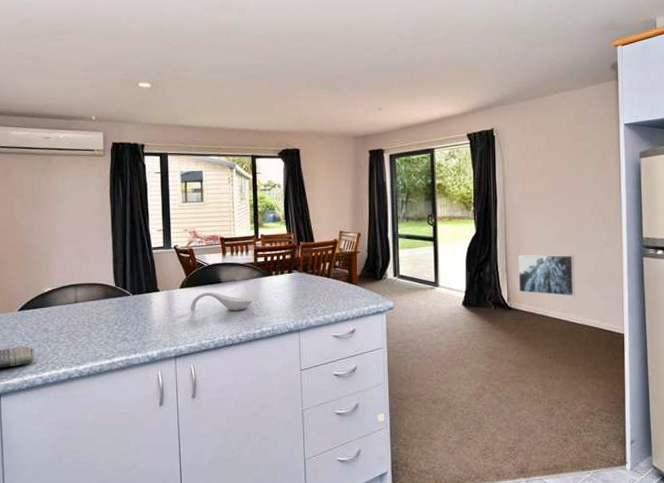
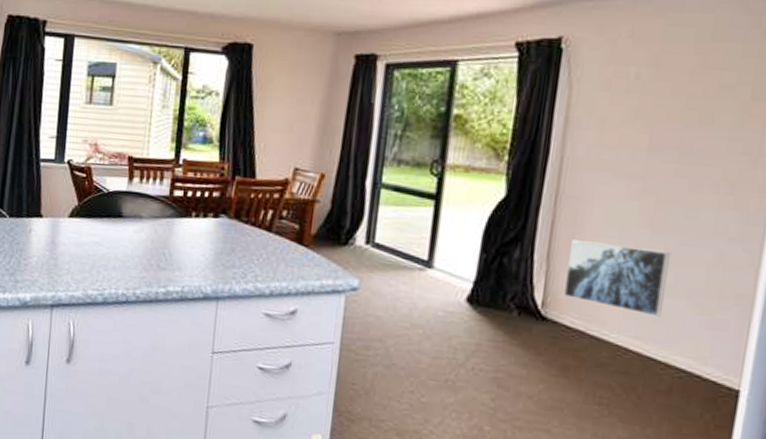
spoon rest: present [190,292,252,312] -> none [78,226,160,259]

